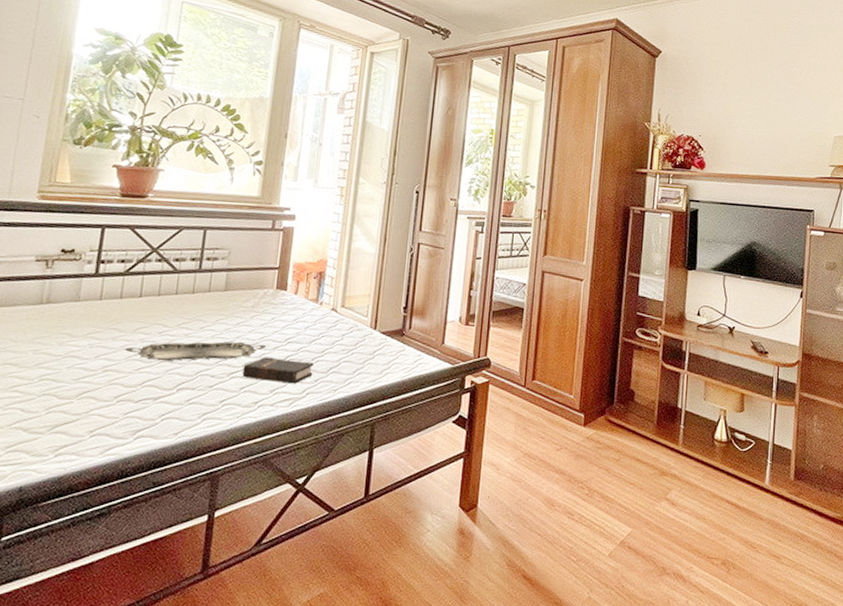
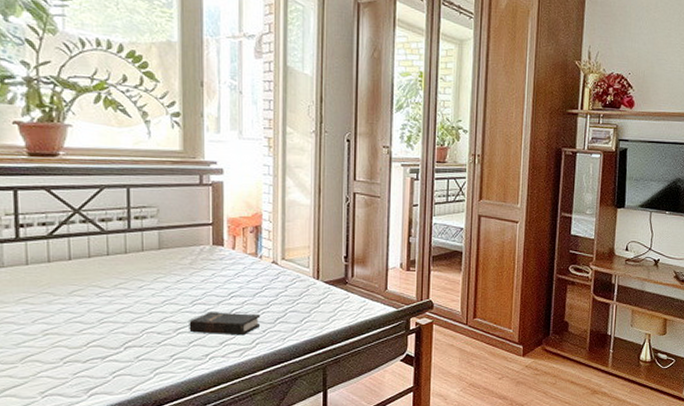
serving tray: present [125,341,267,361] -> none [63,298,210,321]

